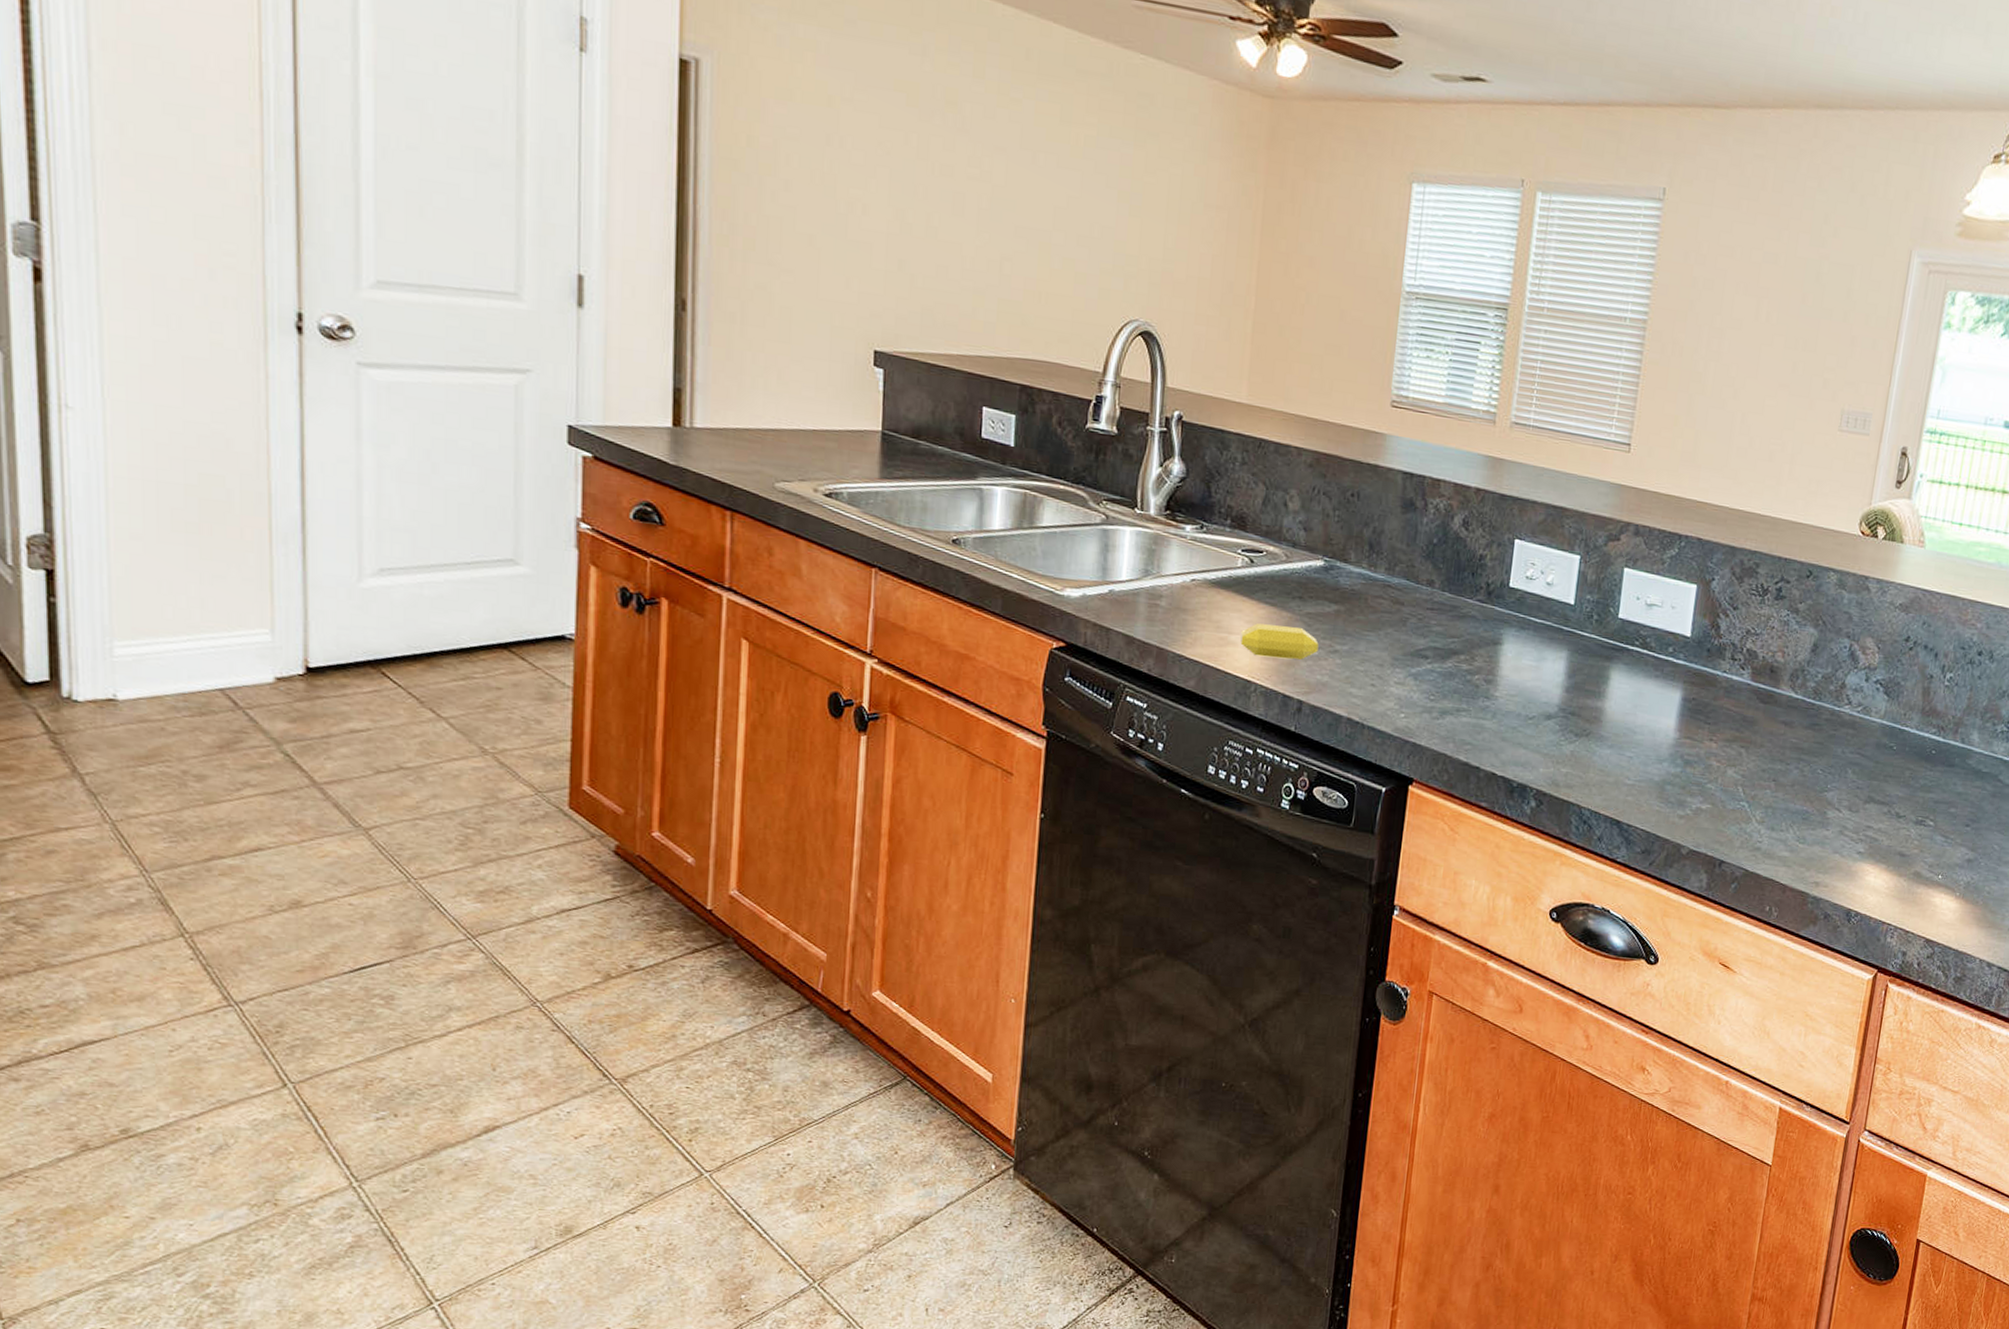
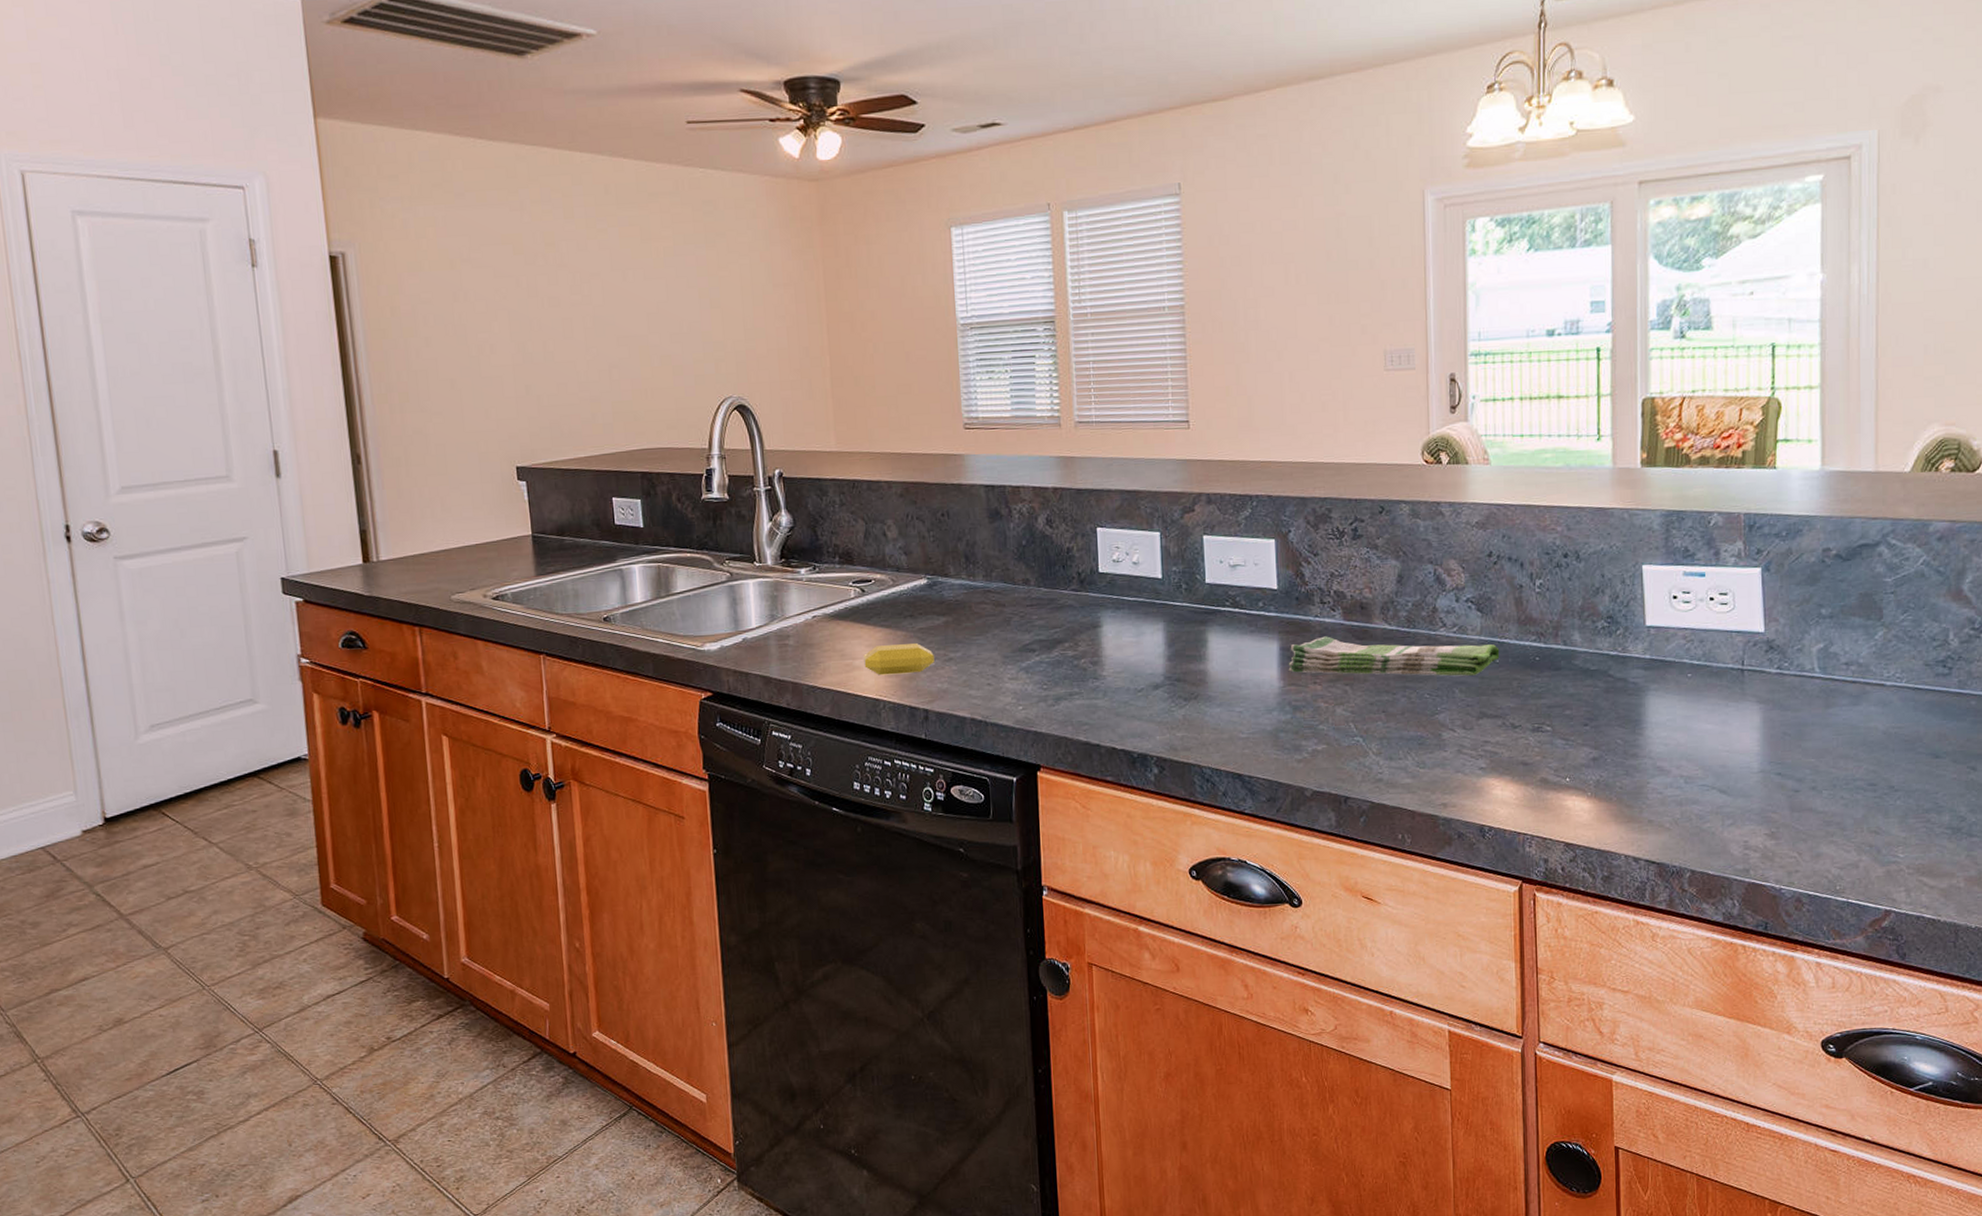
dish towel: none [1686,693,1899,759] -> present [1288,636,1500,676]

